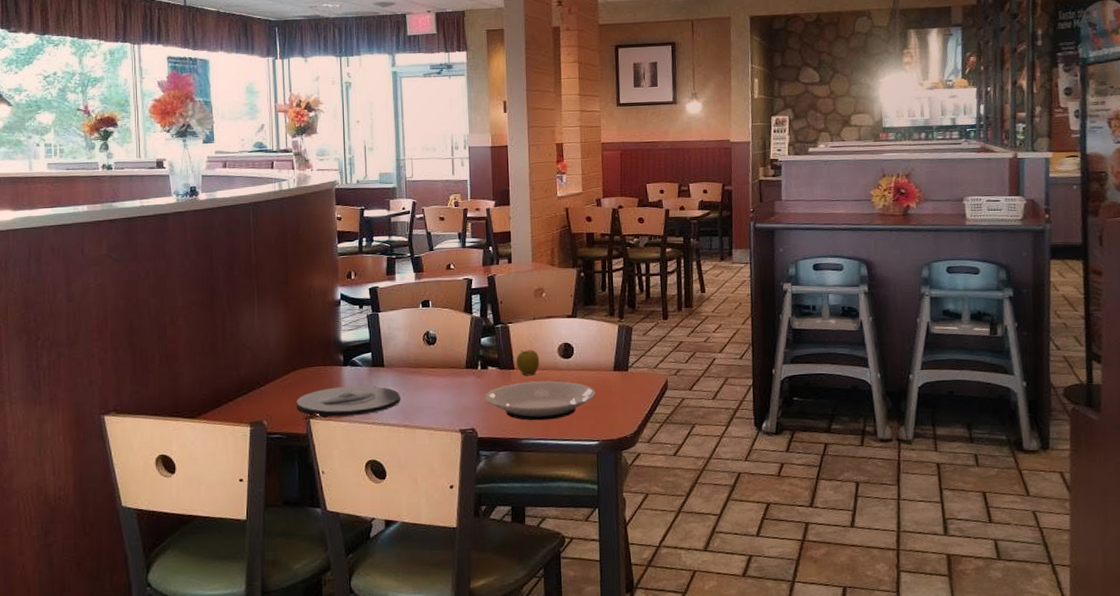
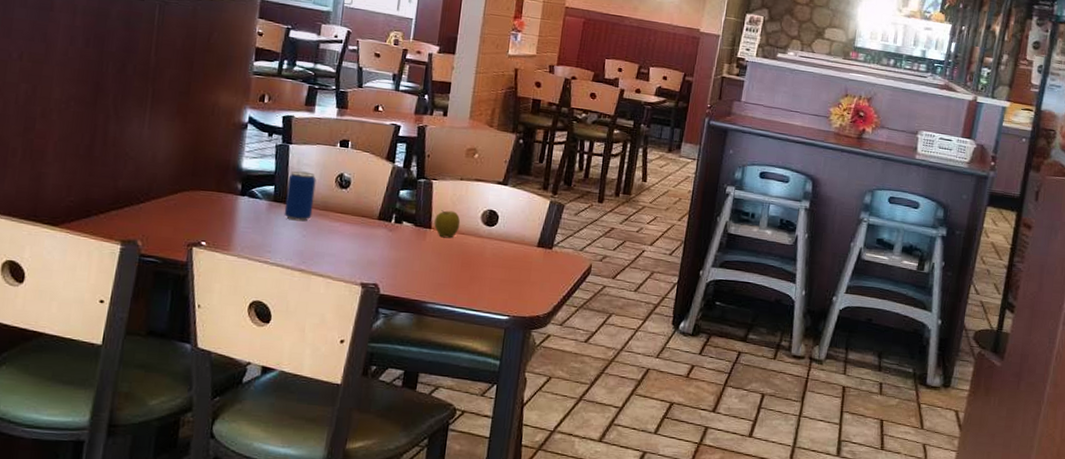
plate: present [296,385,400,417] -> none [179,216,300,252]
beverage can: none [382,335,408,382] -> present [284,171,316,222]
plate: present [484,380,596,421] -> none [393,243,514,288]

